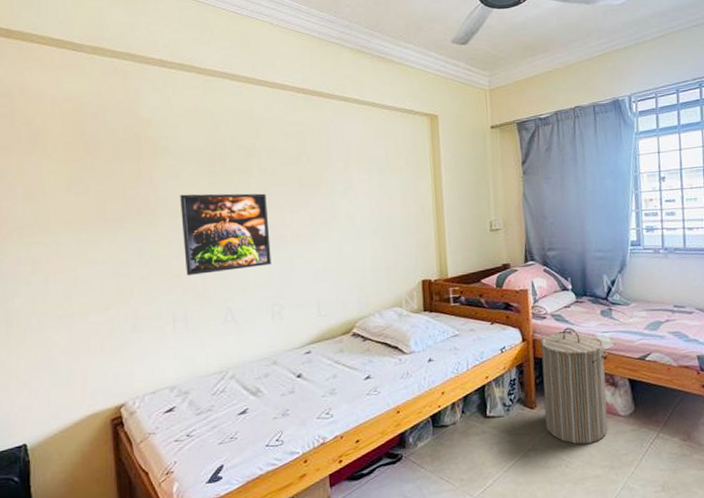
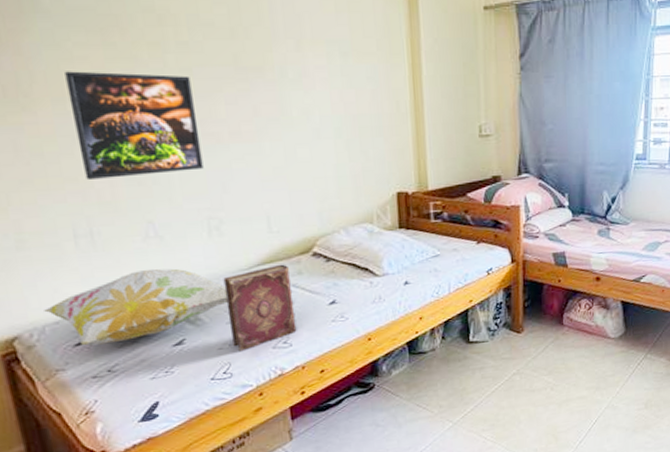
decorative pillow: none [146,347,283,413] -> present [44,268,228,346]
hardback book: none [281,343,338,421] -> present [223,264,297,352]
laundry hamper: present [540,327,609,445] -> none [531,247,603,367]

